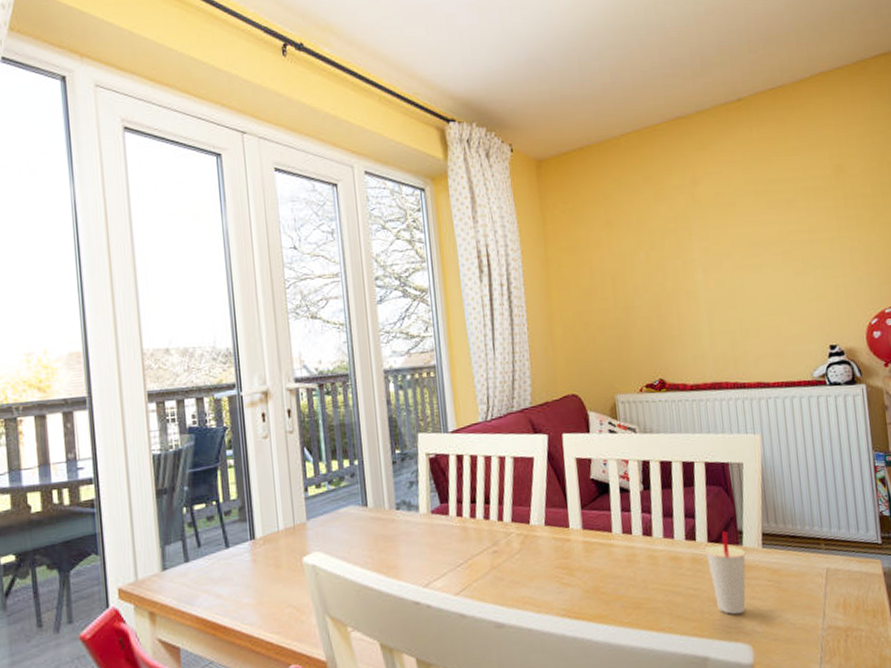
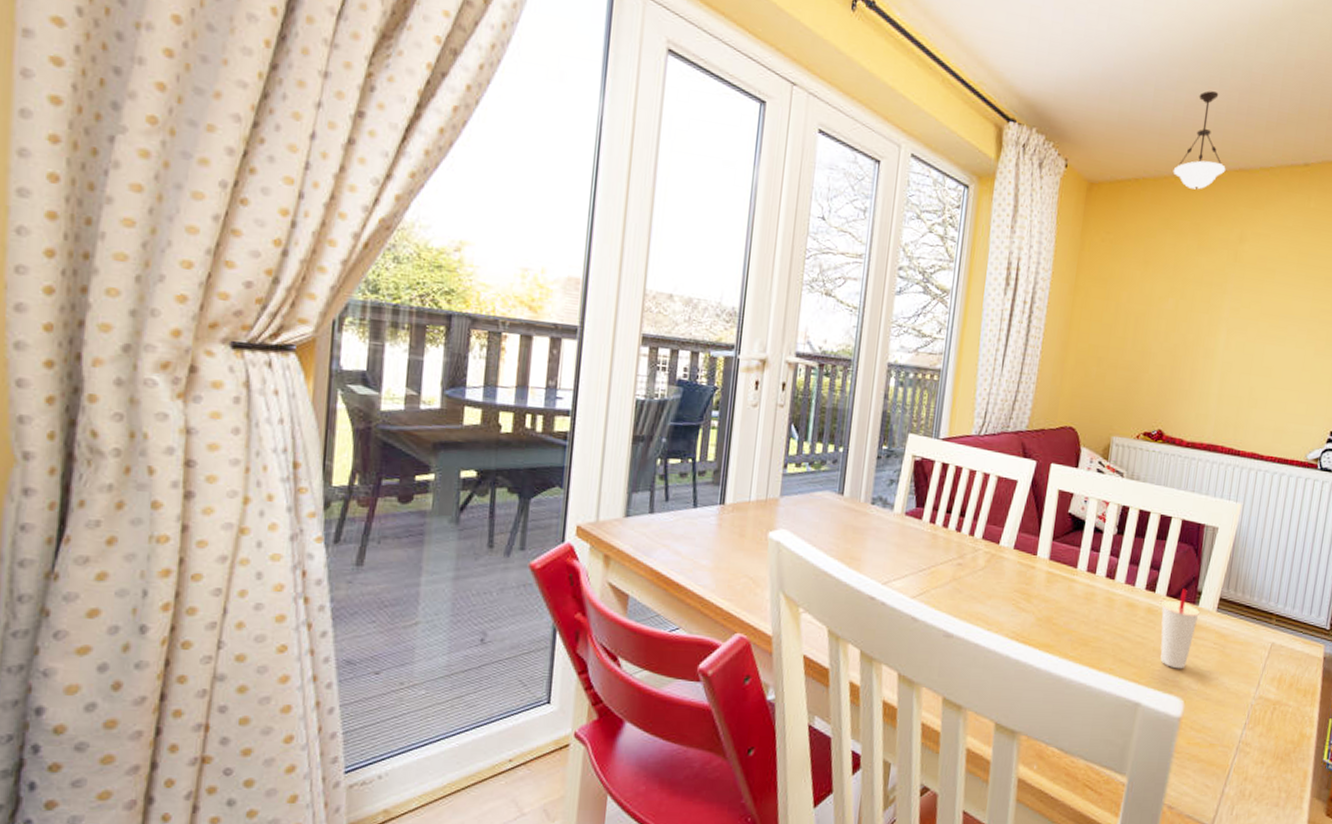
pendant light: none [613,53,664,146] -> present [1173,90,1226,190]

